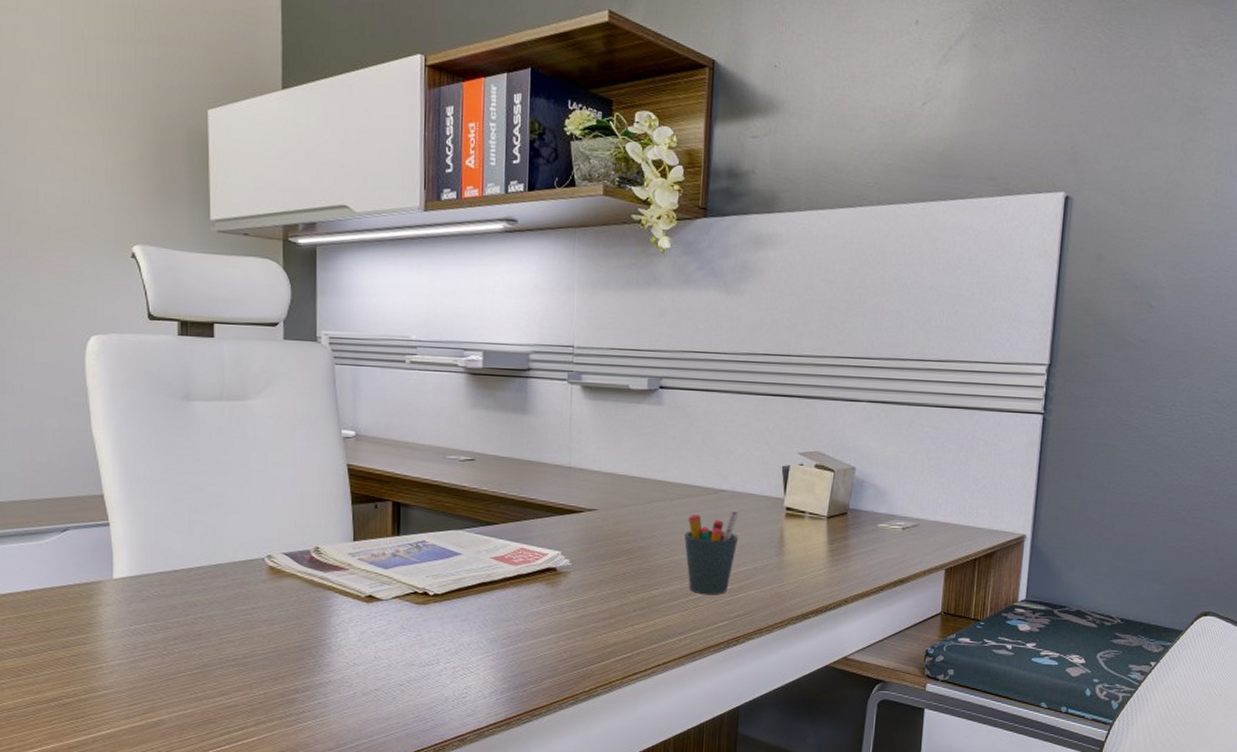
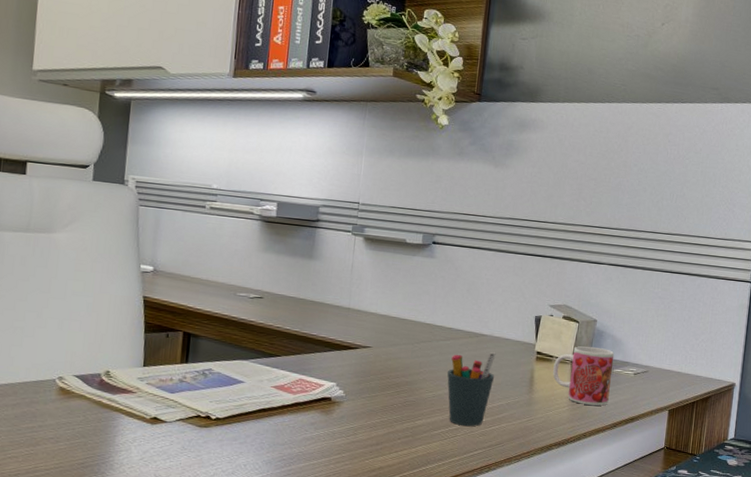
mug: none [806,498,878,567] -> present [553,346,615,406]

